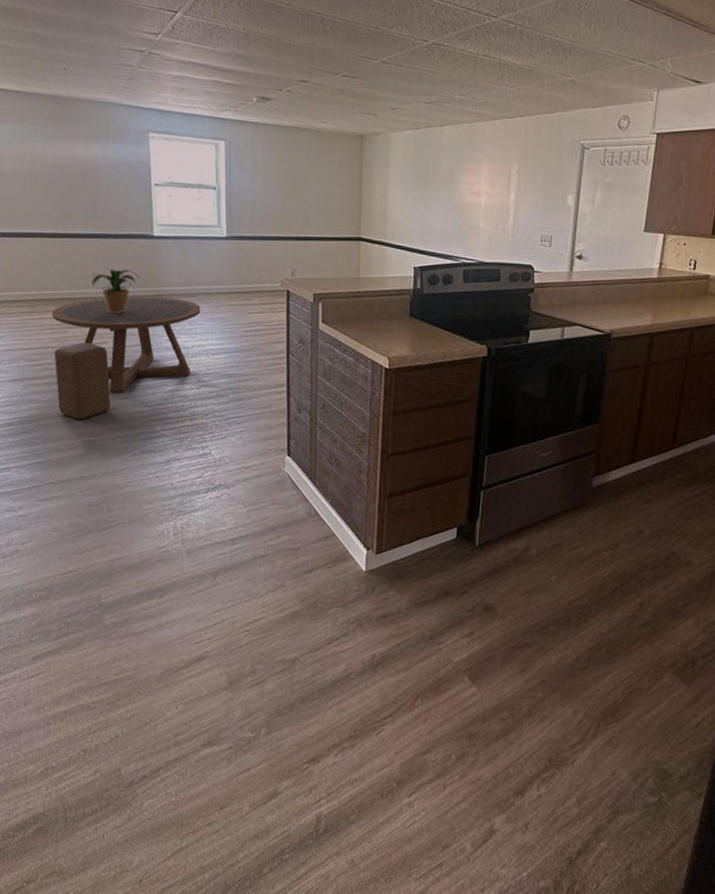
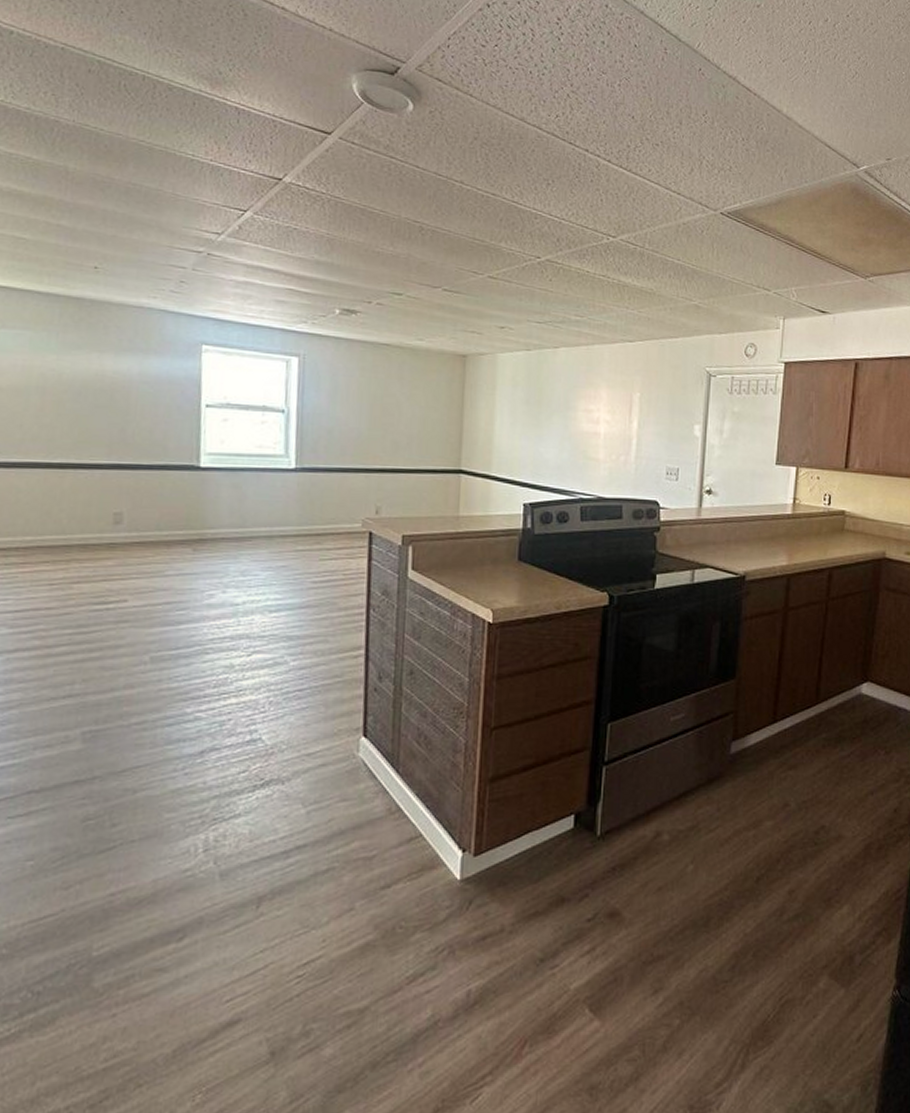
coffee table: present [51,296,201,393] -> none [51,541,258,665]
stool: present [54,341,111,420] -> none [49,600,127,703]
potted plant: present [92,269,140,313] -> none [111,507,179,562]

